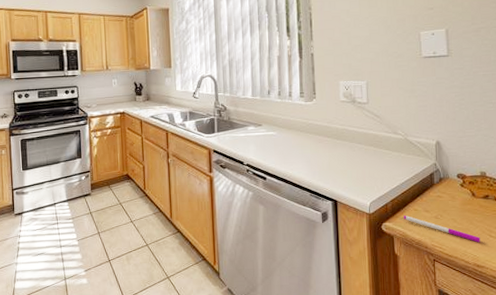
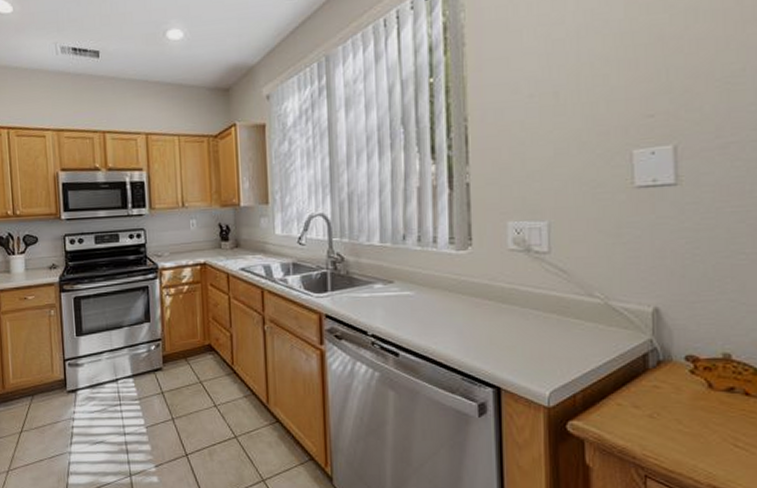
pen: present [403,216,480,243] -> none [600,412,719,455]

